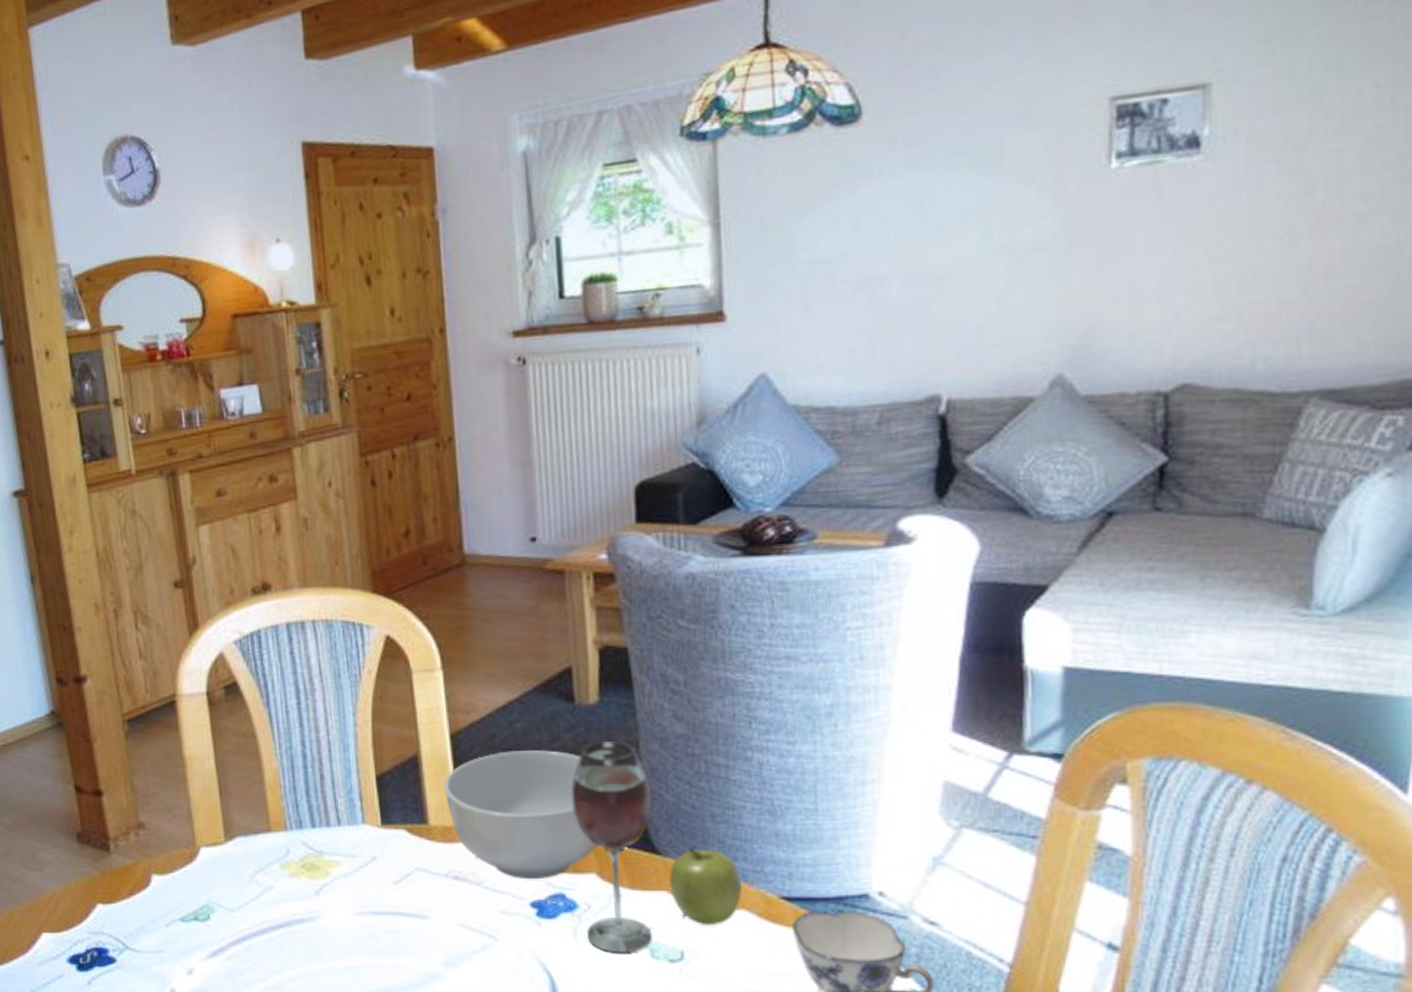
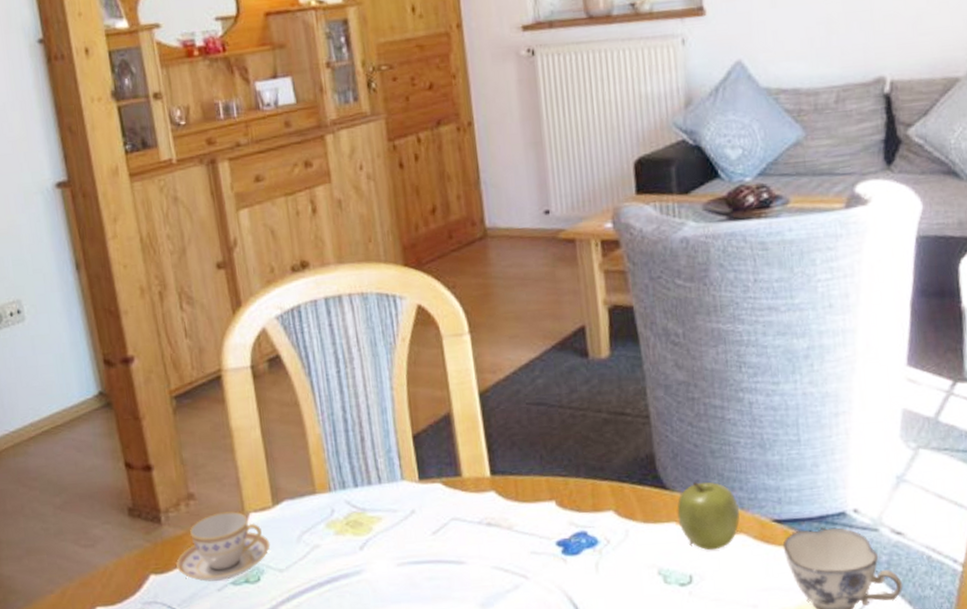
teacup: none [124,844,222,916] -> present [176,511,271,582]
bowl: present [443,750,599,879] -> none [474,402,615,521]
wineglass: present [571,741,653,953] -> none [588,390,665,582]

